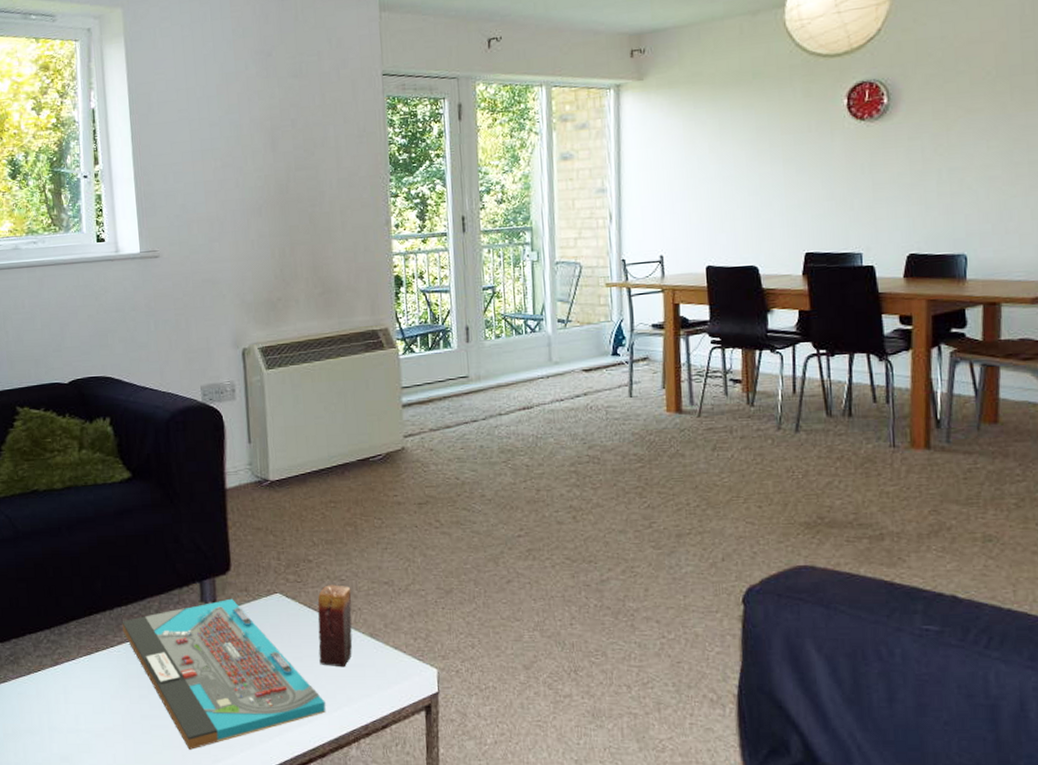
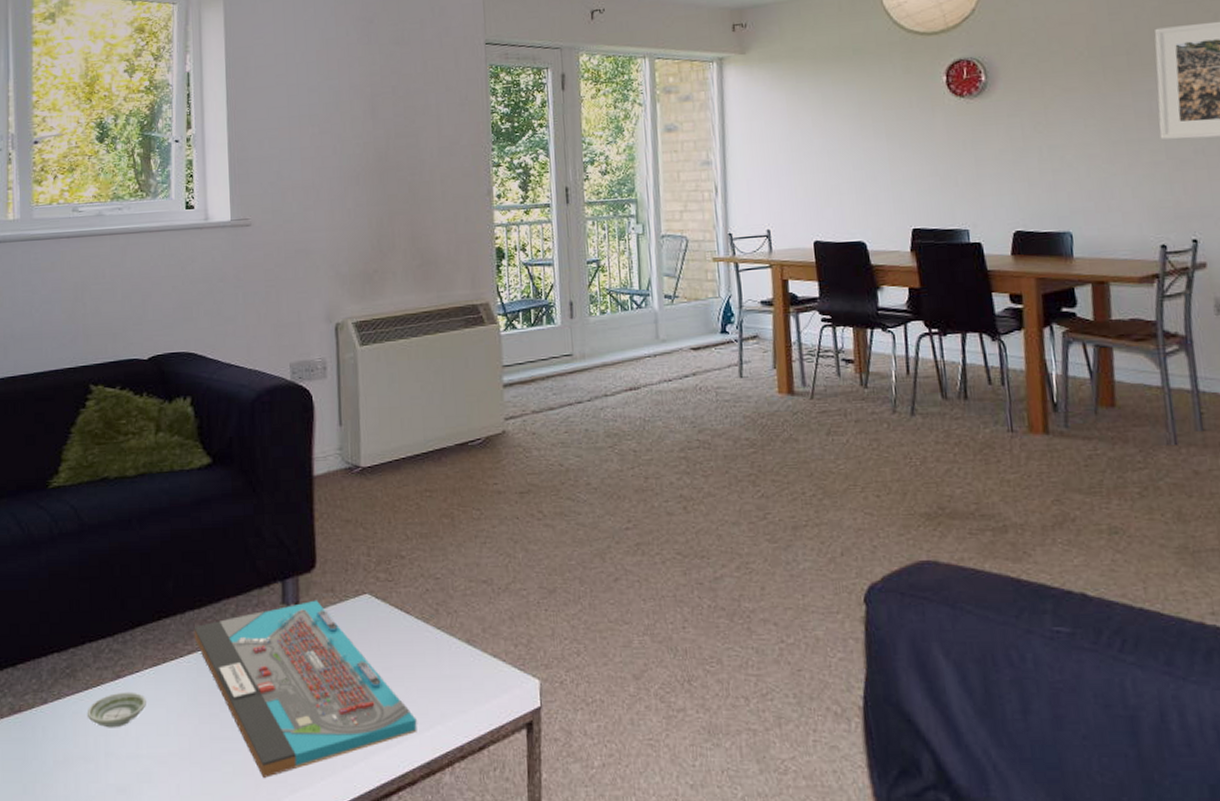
saucer: none [30,676,83,707] -> present [86,692,146,728]
candle: present [317,585,353,668] -> none [409,584,448,679]

